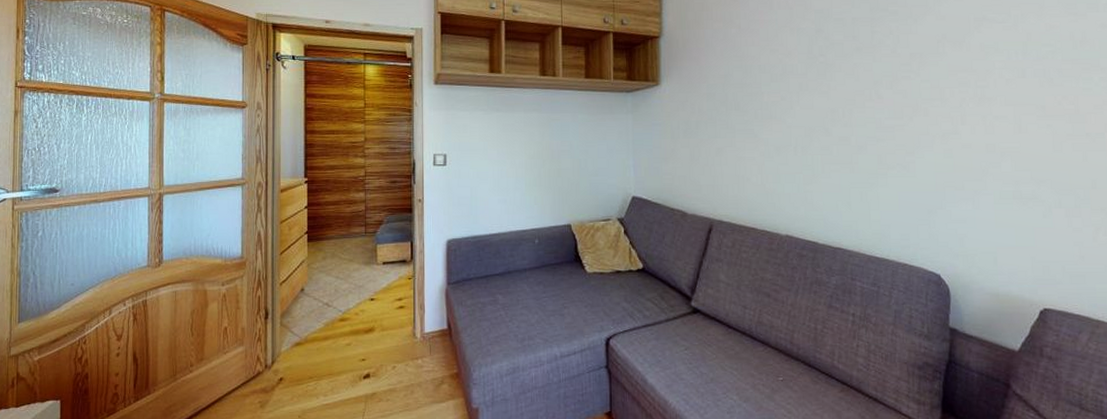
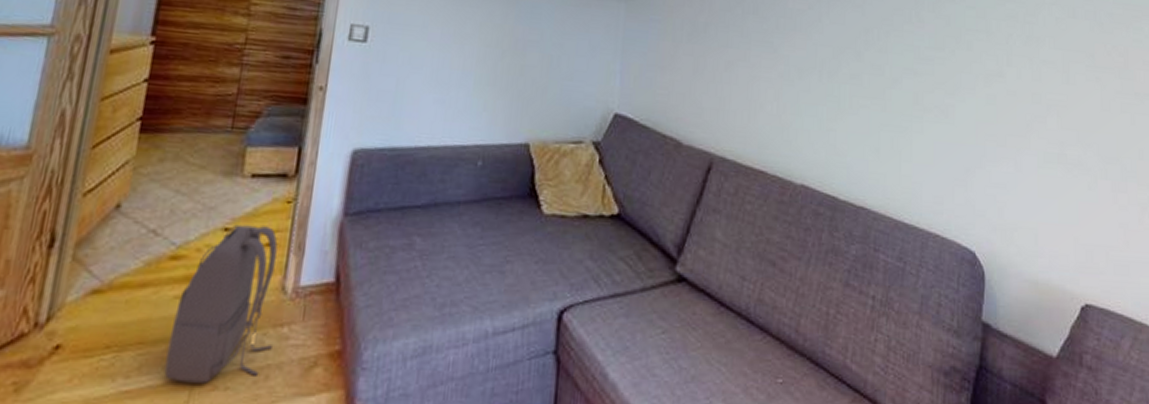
backpack: none [347,296,413,398] -> present [164,224,278,384]

